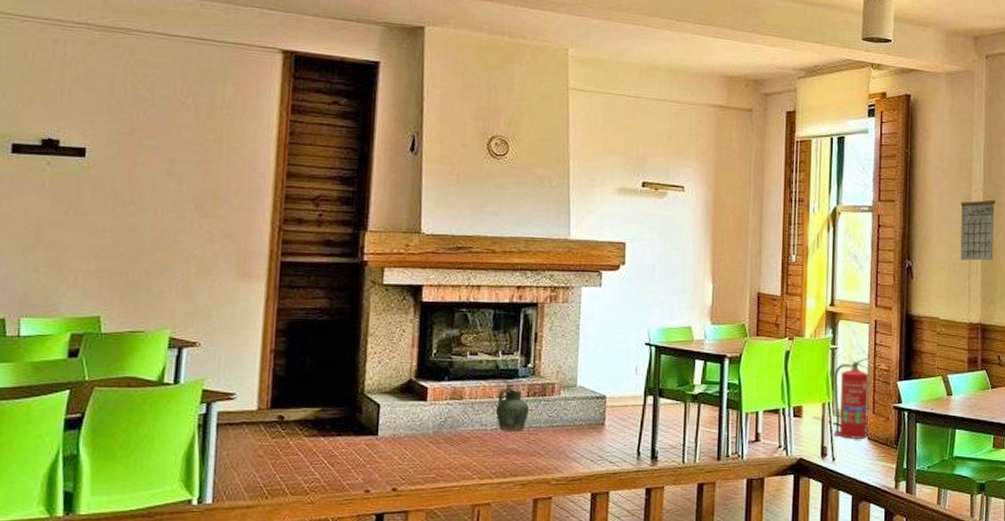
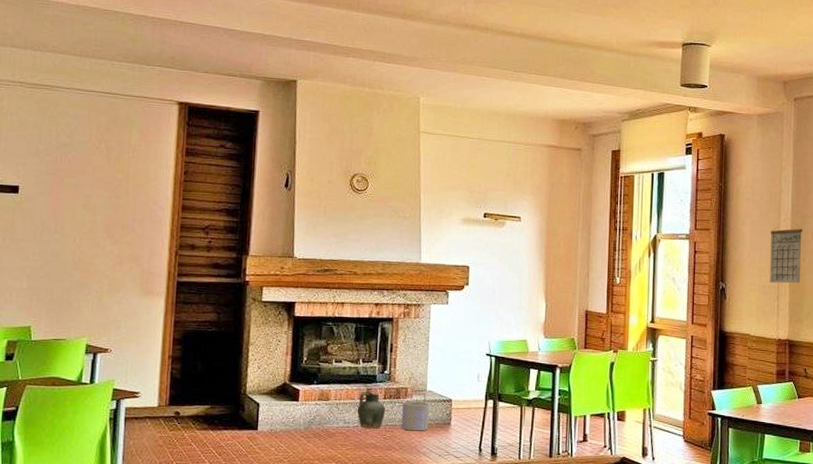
bucket: none [547,388,580,433] -> present [401,392,430,431]
fire extinguisher: present [833,358,871,439] -> none [653,369,688,441]

